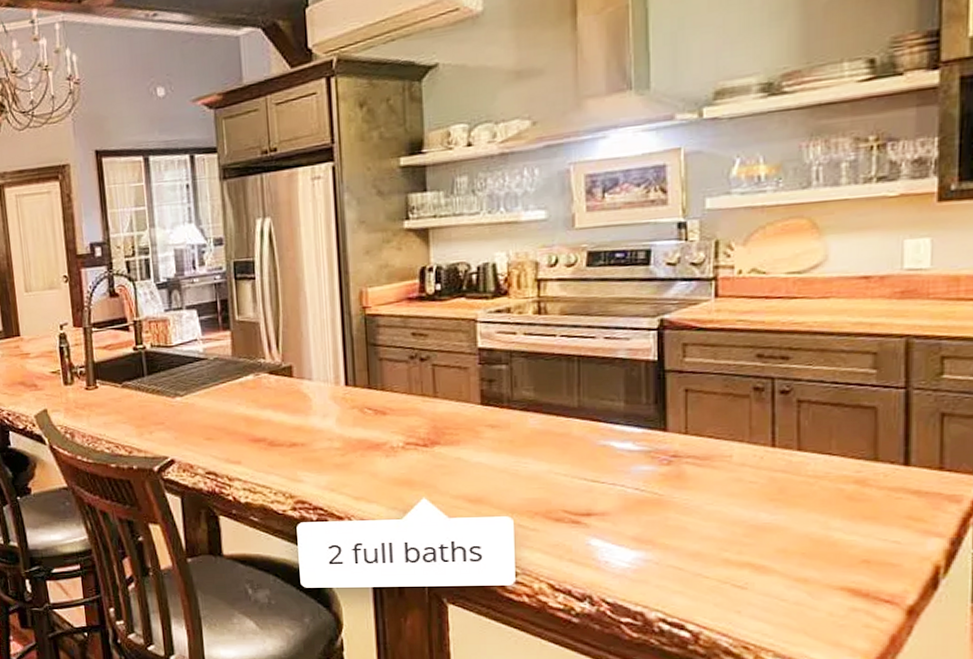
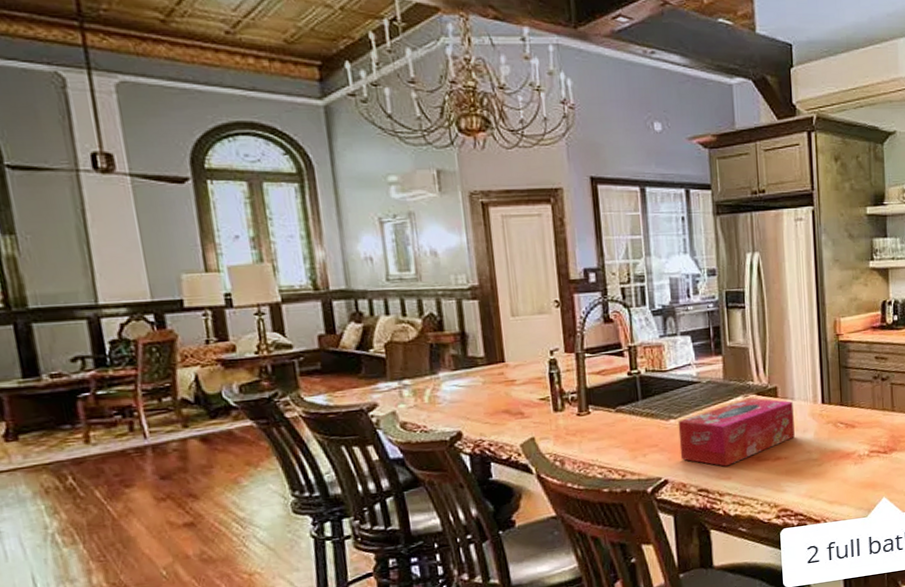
tissue box: none [184,377,313,450] -> present [678,398,795,467]

